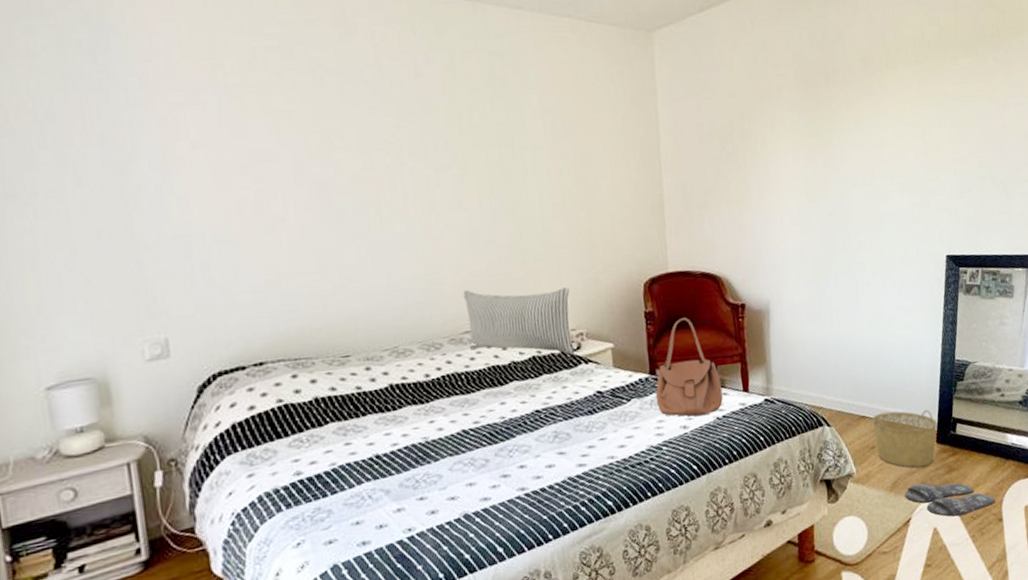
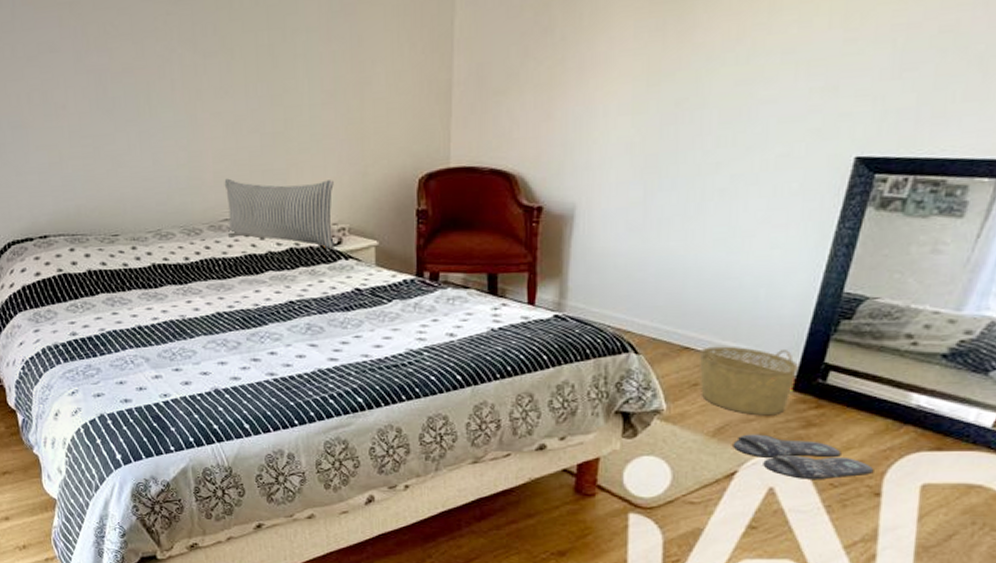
handbag: present [655,318,723,417] -> none [420,218,501,325]

